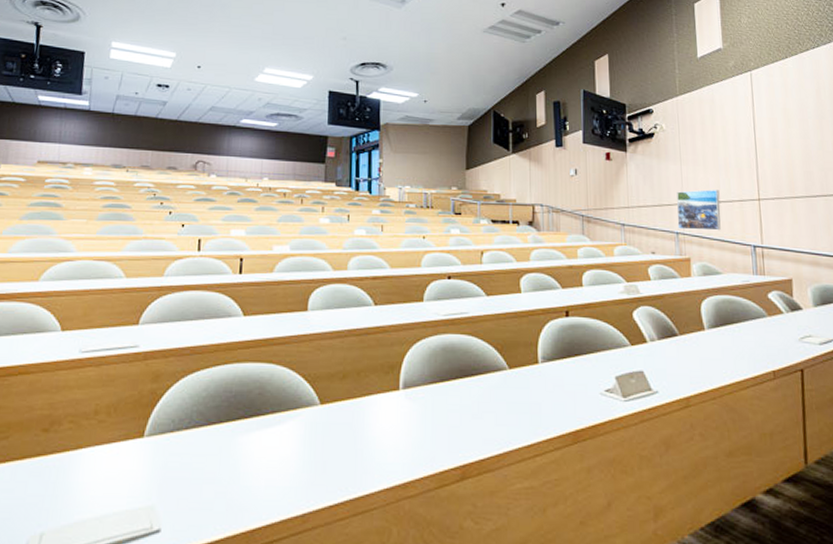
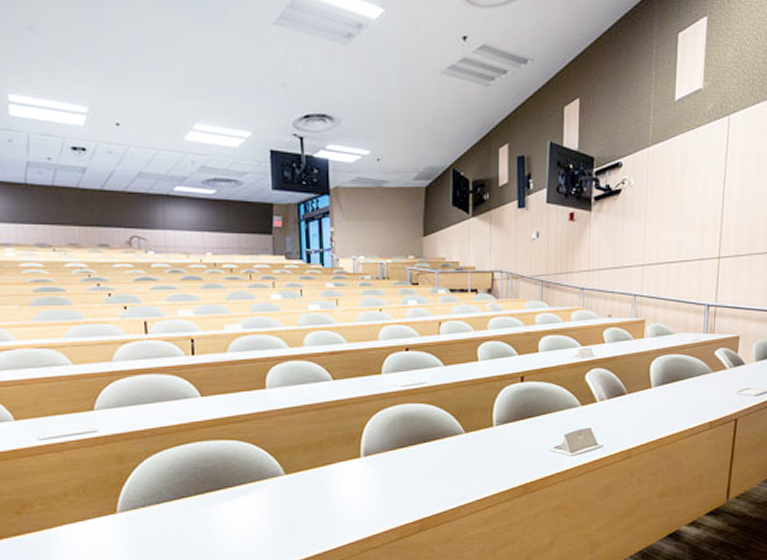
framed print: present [677,189,721,231] -> none [636,249,681,291]

